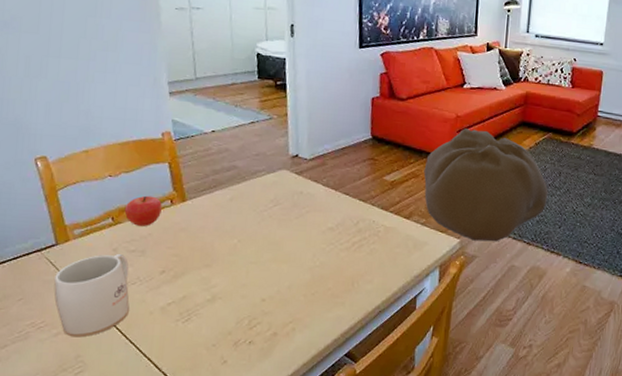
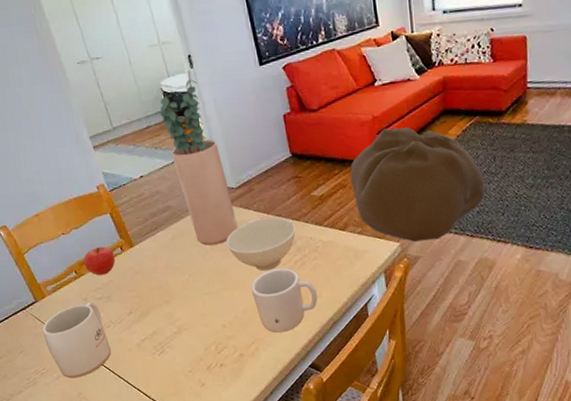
vase: none [249,39,303,213] -> present [159,71,238,246]
bowl: none [286,193,362,248] -> present [226,216,296,271]
mug: none [301,247,369,315] -> present [250,268,318,333]

